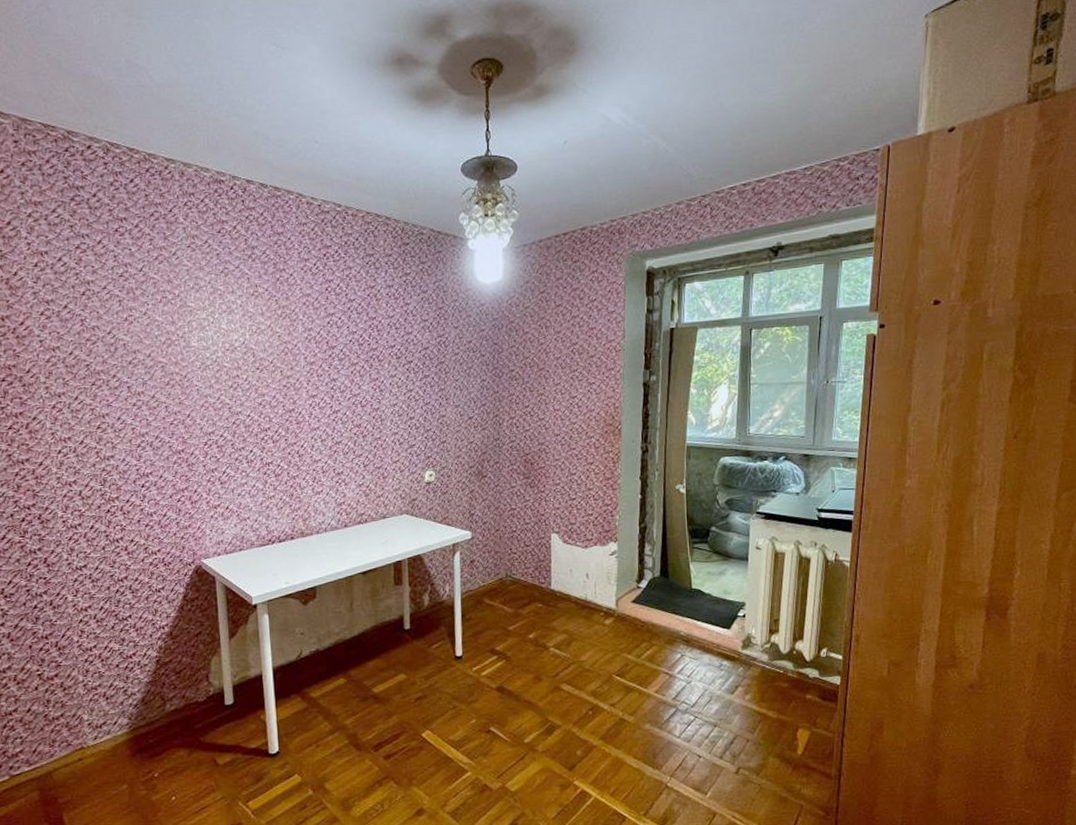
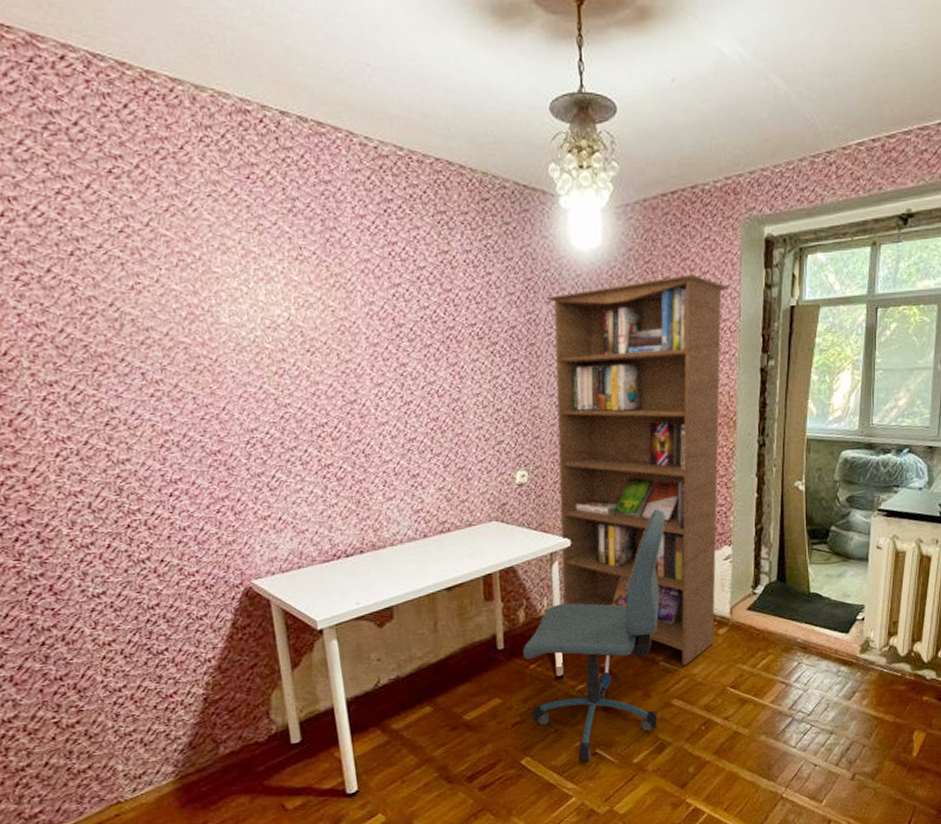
office chair: none [426,507,557,739] -> present [523,509,666,763]
bookcase: none [455,302,615,653] -> present [546,274,730,666]

